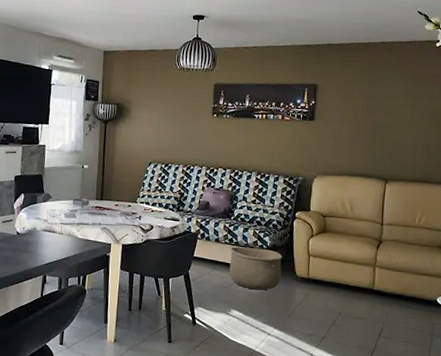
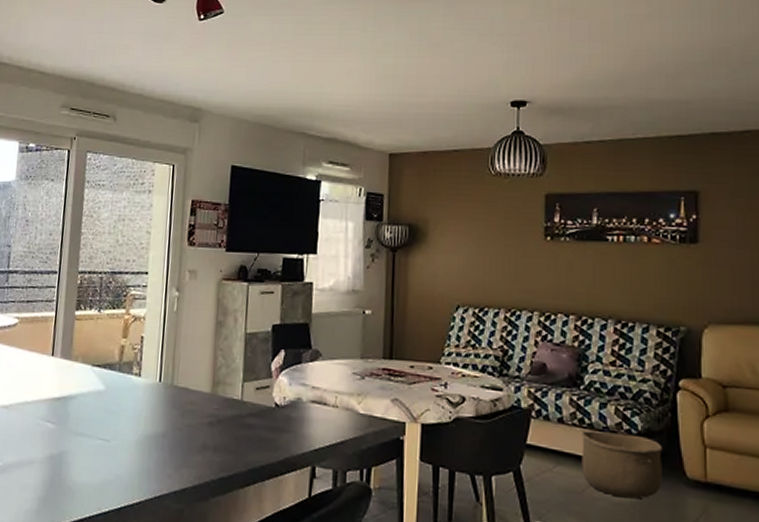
newspaper: present [46,198,141,226] -> none [315,356,447,397]

